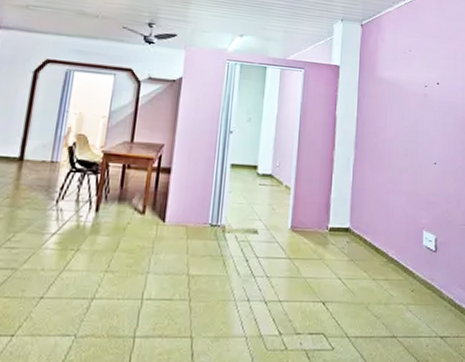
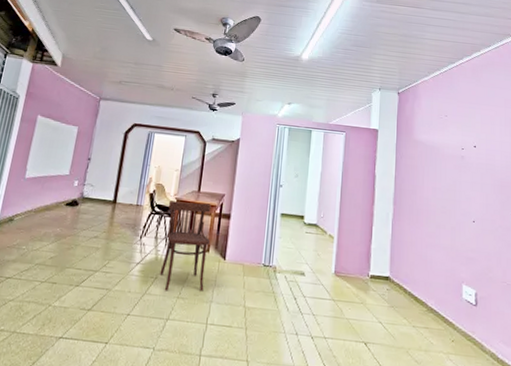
dining chair: none [82,154,147,265] -> present [159,200,211,291]

